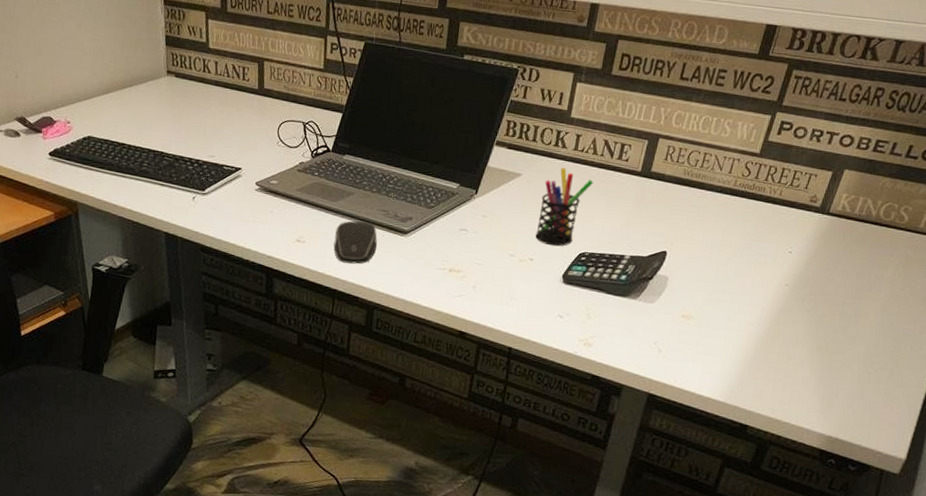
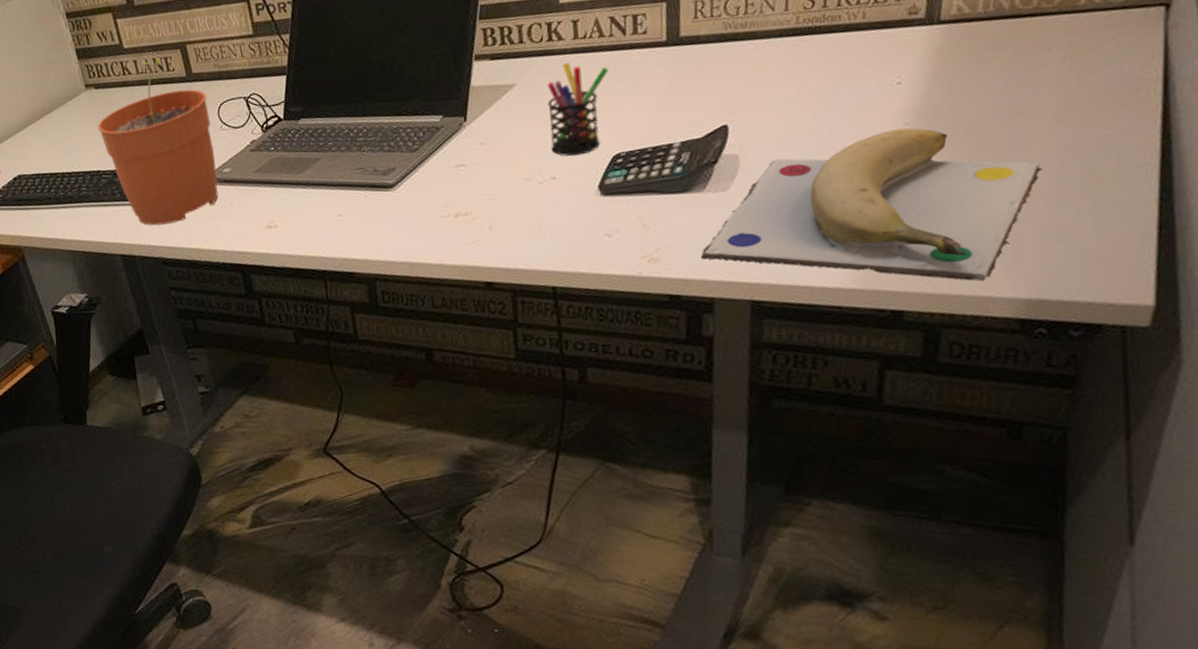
plant pot: none [169,64,272,216] -> present [97,58,219,226]
computer mouse: present [334,220,378,264] -> none [309,186,362,238]
banana: none [622,286,864,416] -> present [701,127,1042,281]

